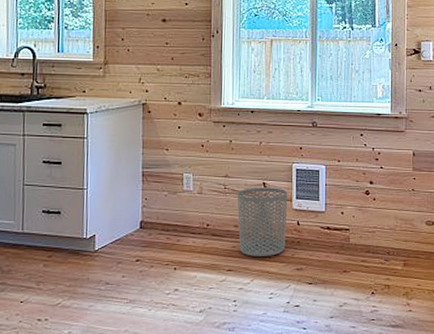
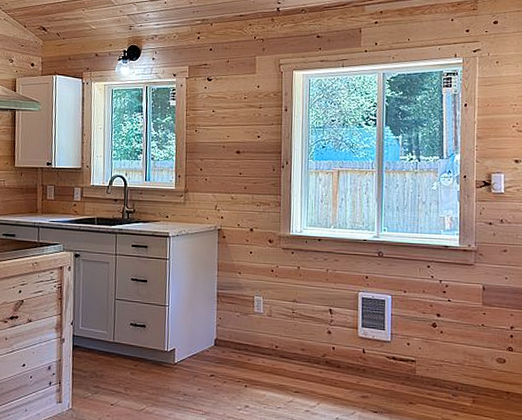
waste bin: present [237,187,288,257] -> none [304,313,354,382]

